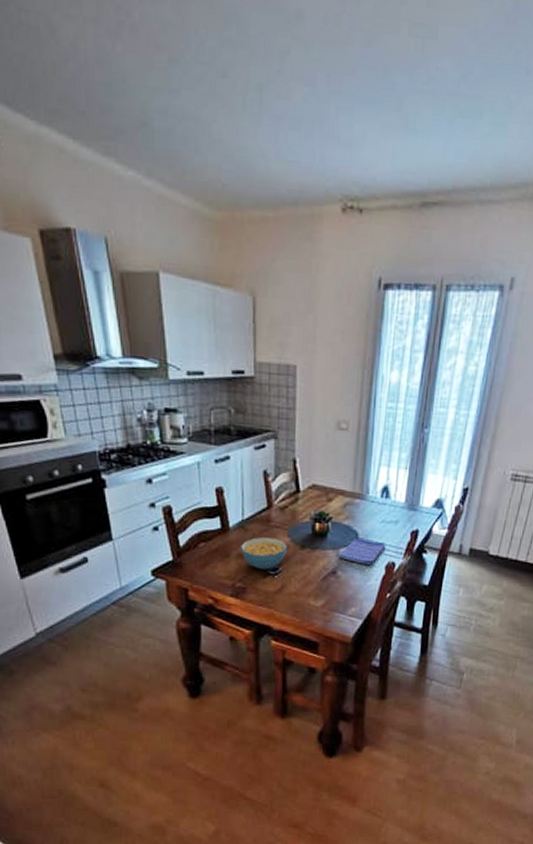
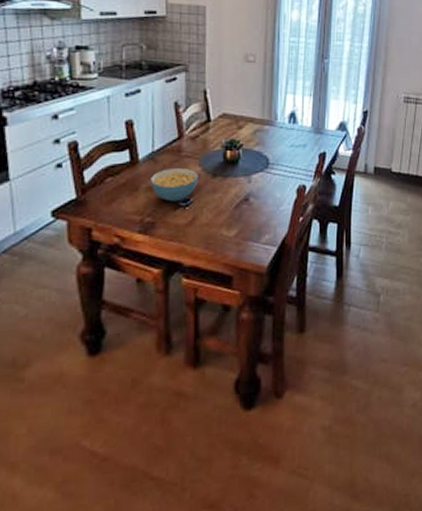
dish towel: present [338,539,386,566] -> none [250,164,296,190]

